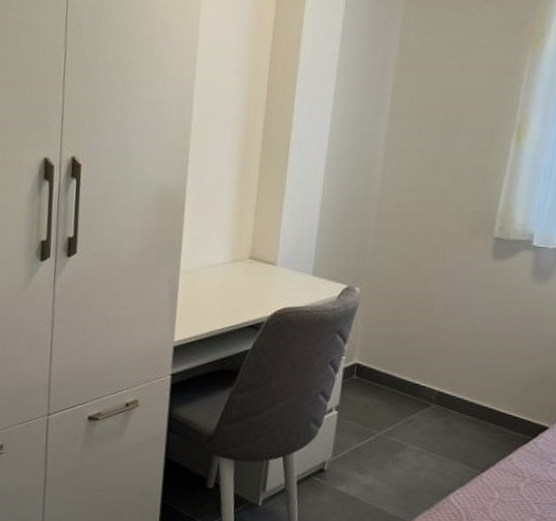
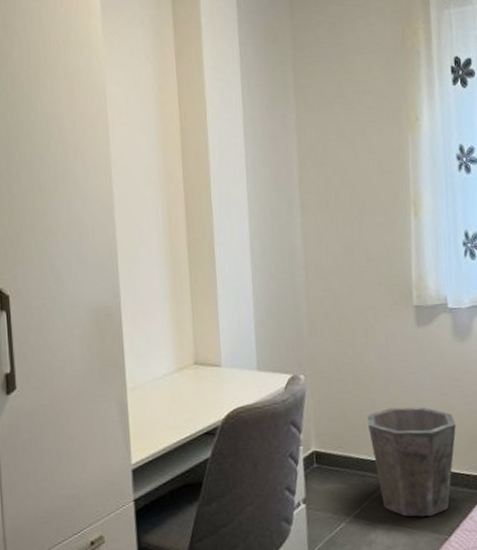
waste bin: none [417,336,514,450] -> present [367,407,456,517]

